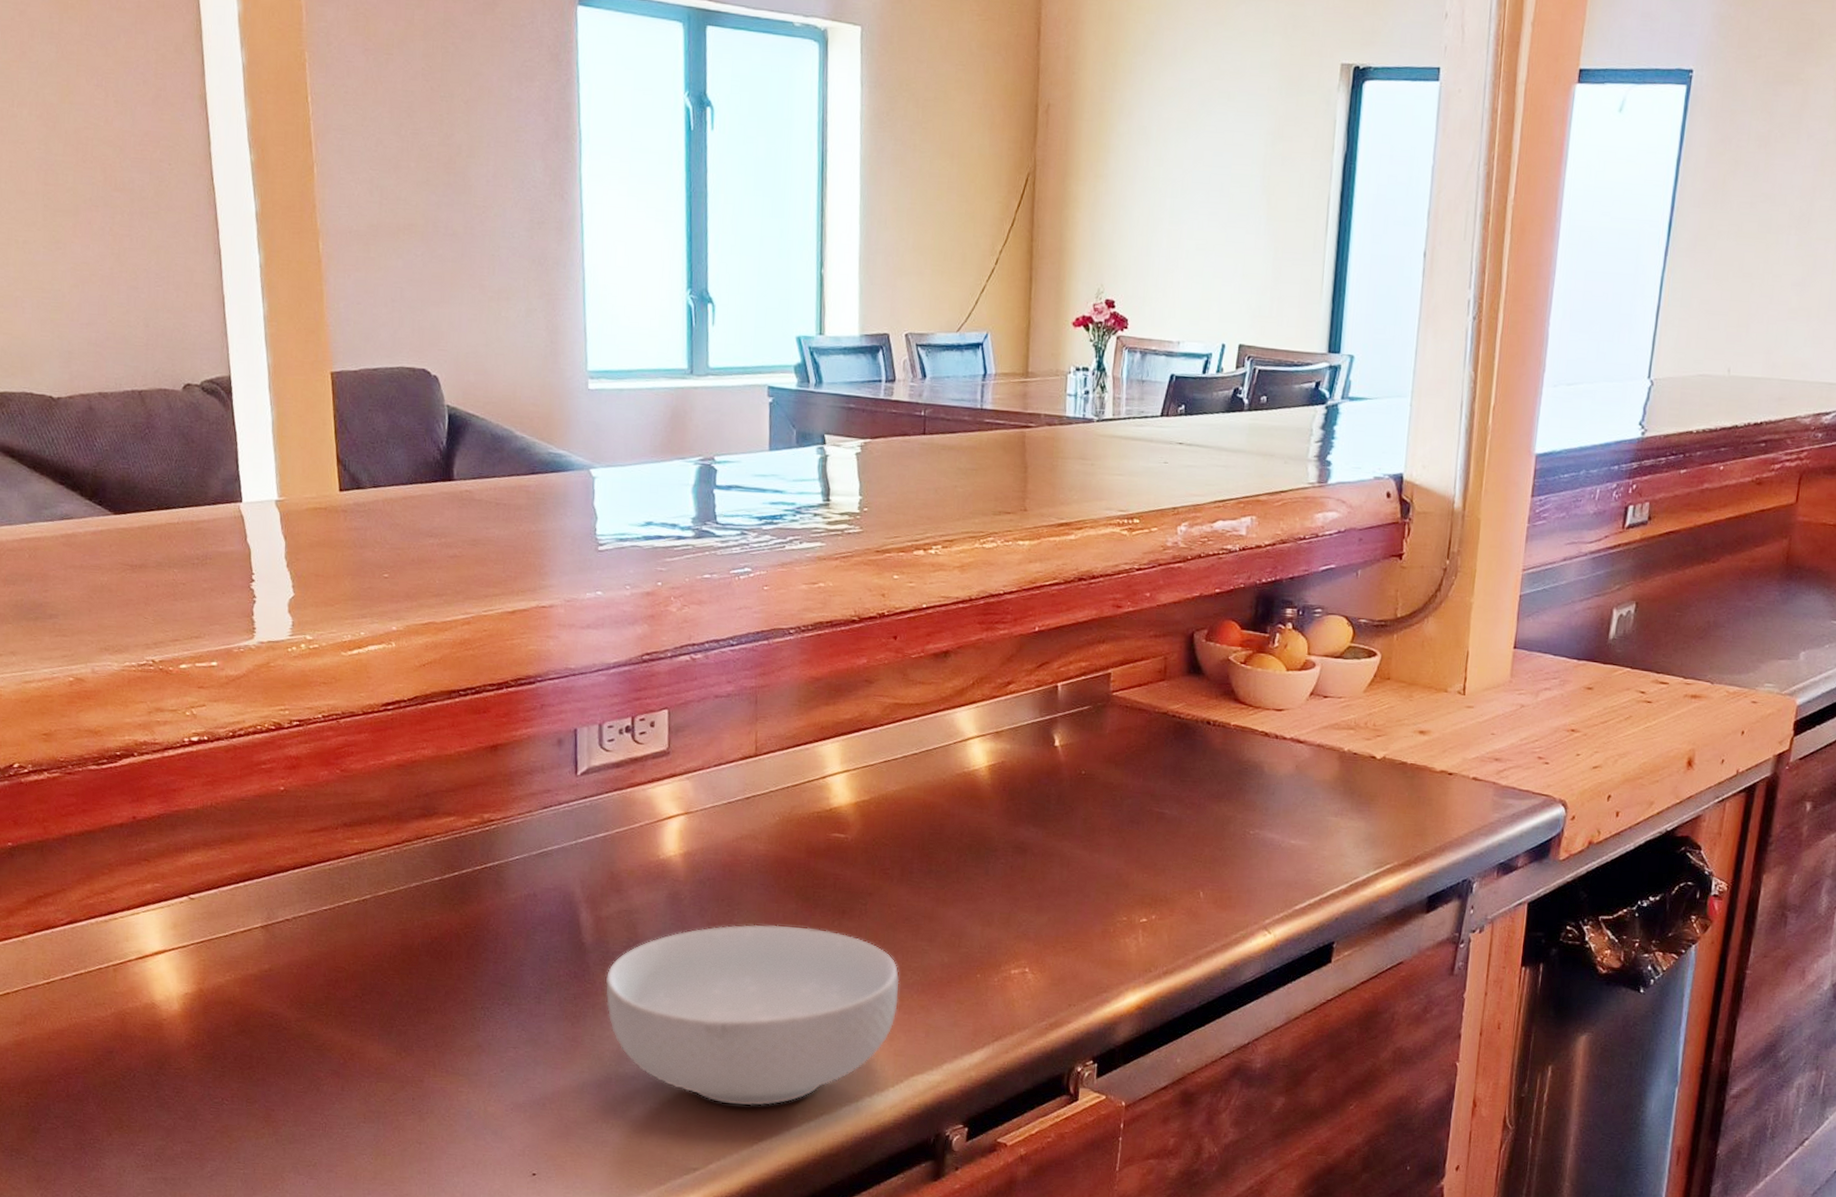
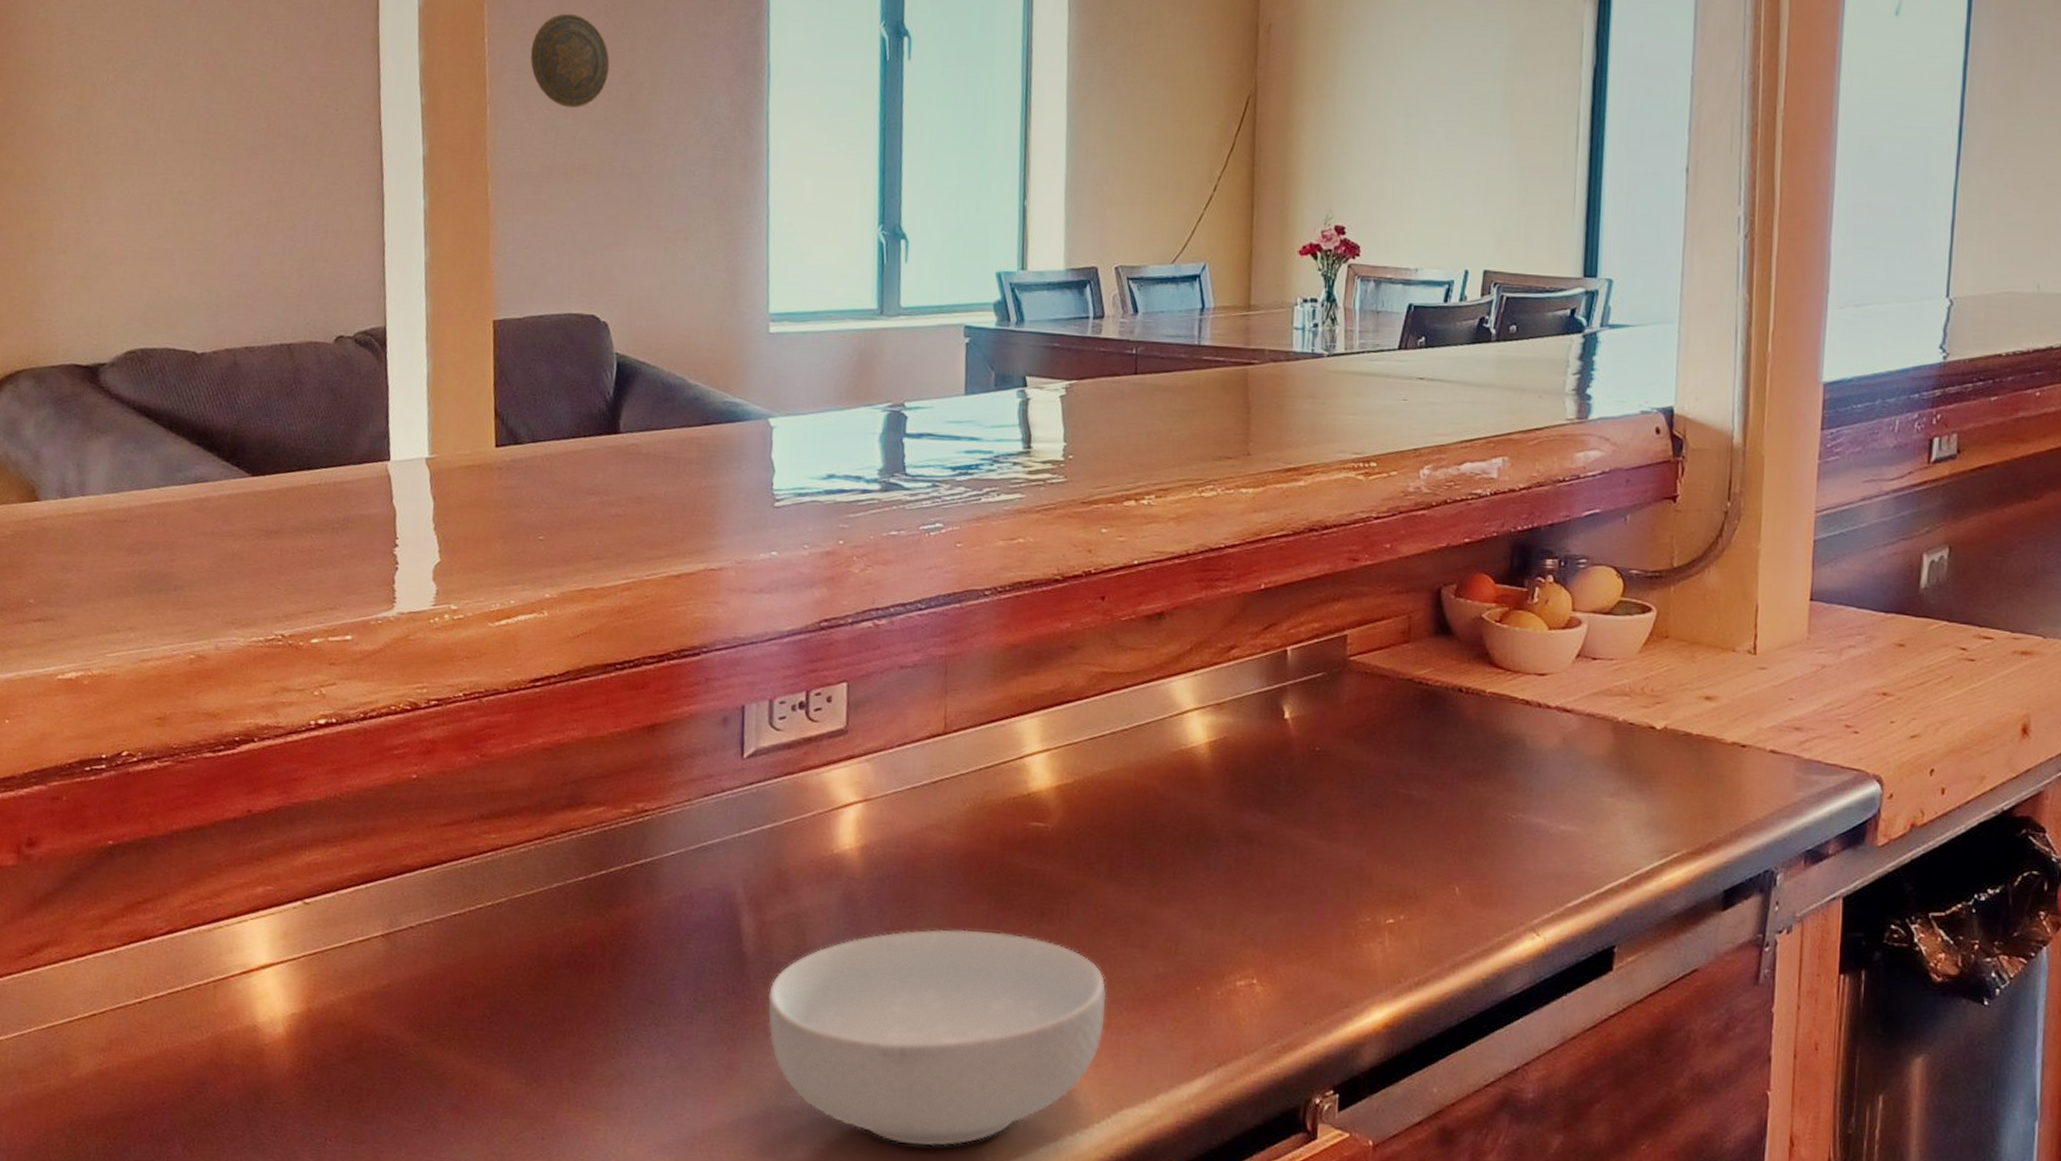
decorative plate: none [352,74,429,169] -> present [530,13,610,108]

